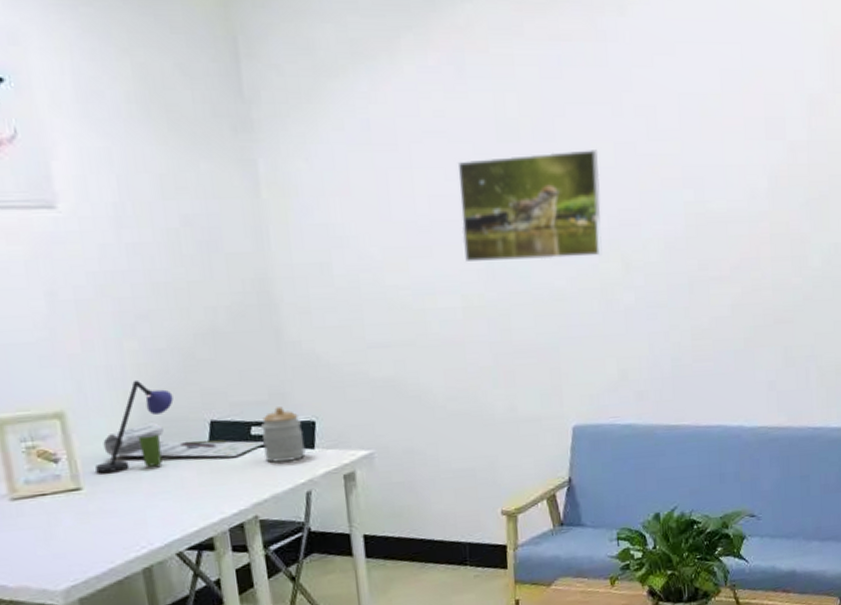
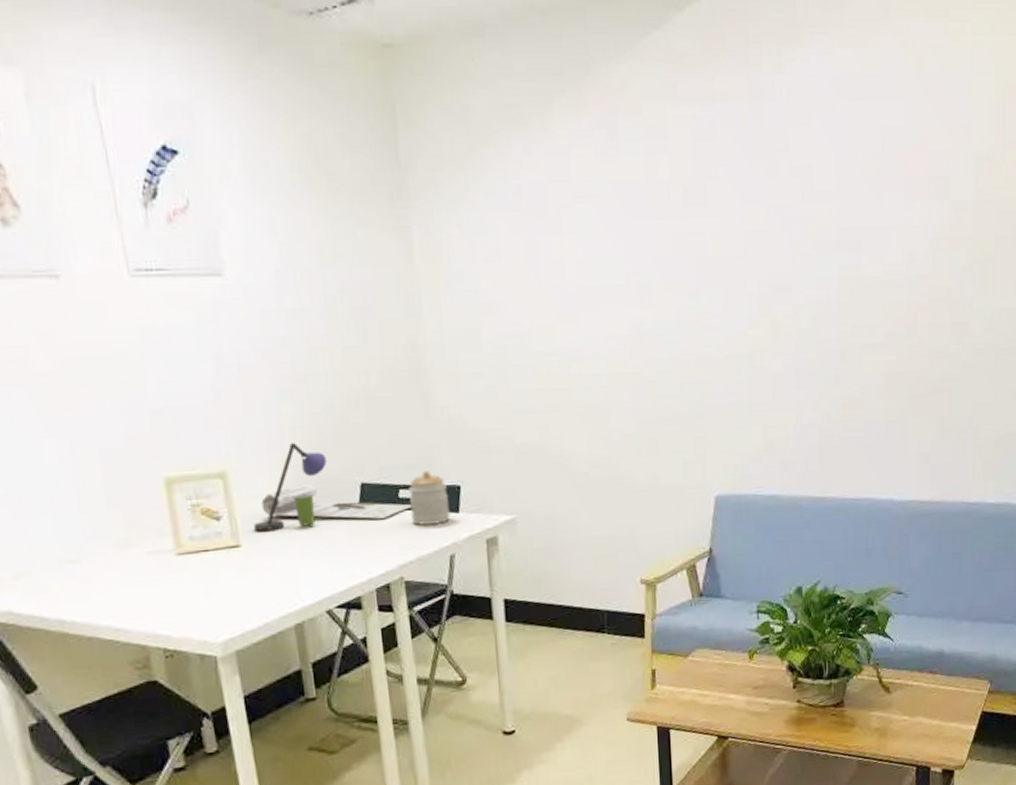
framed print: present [457,150,603,263] -> none [607,213,752,329]

